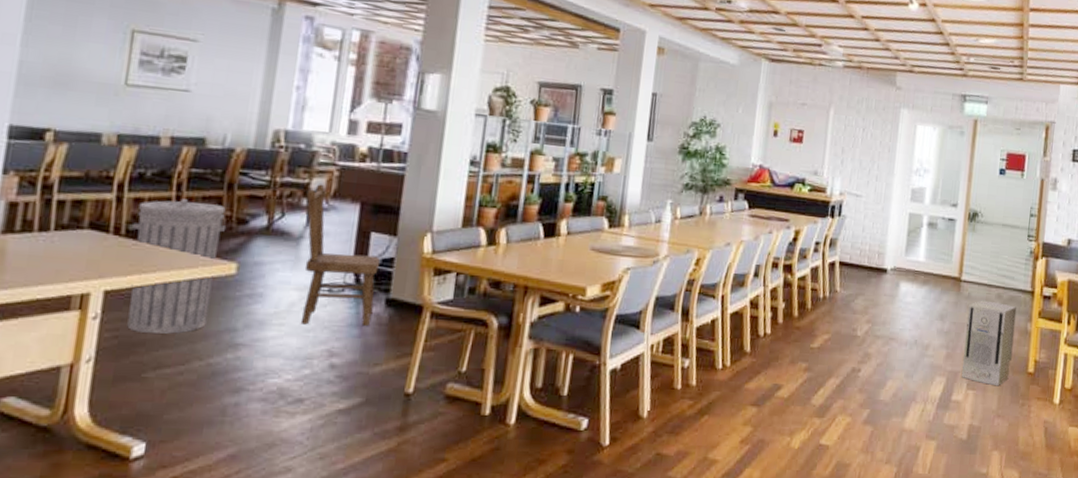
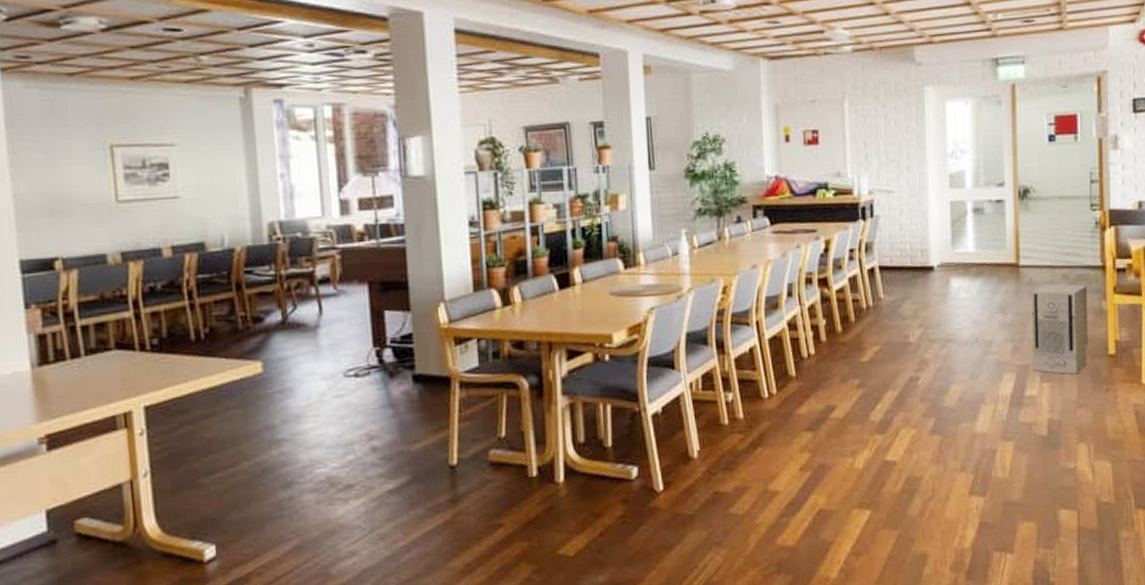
trash can: present [127,199,226,334] -> none [155,306,246,442]
dining chair: present [300,184,381,327] -> none [313,270,402,412]

